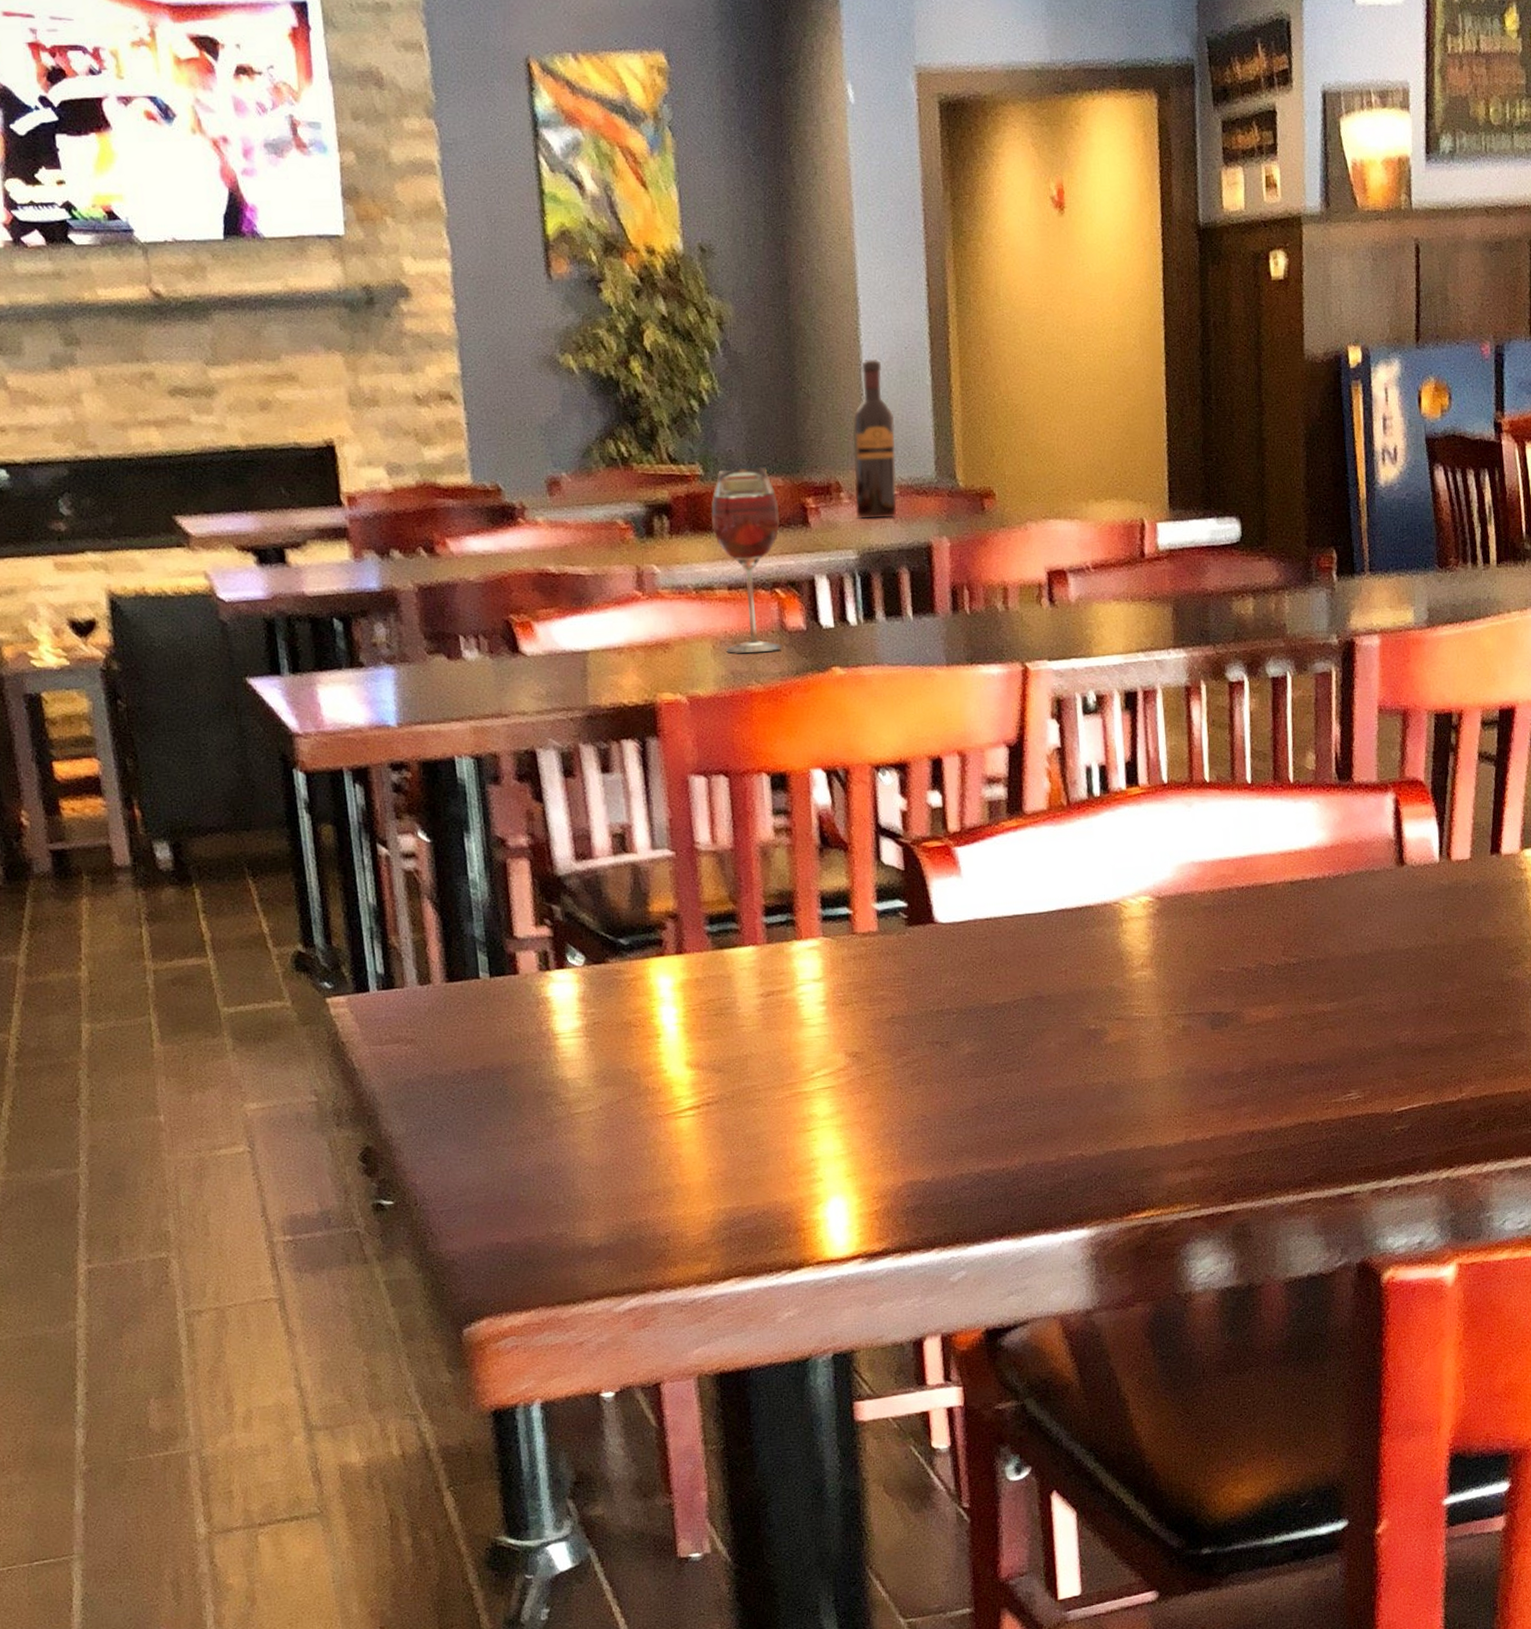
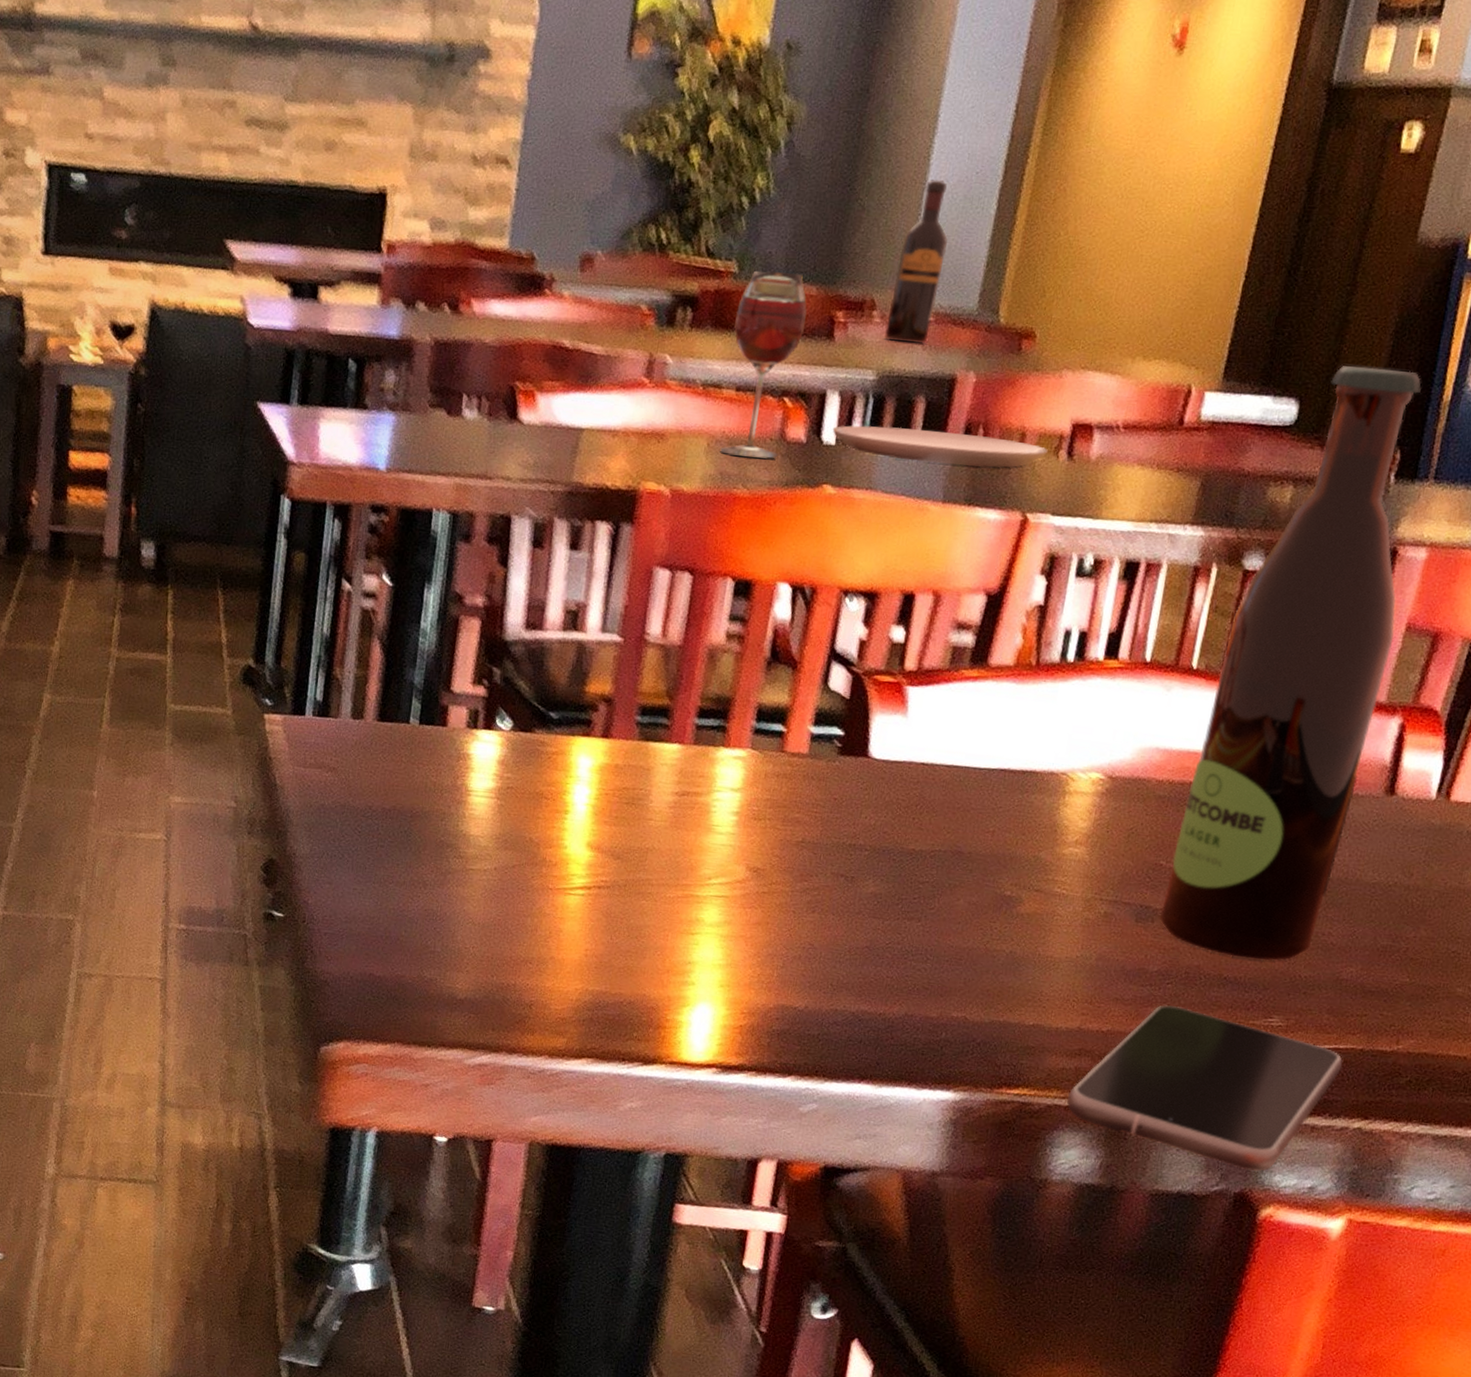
plate: none [828,596,1032,631] -> present [832,425,1049,468]
mobile phone: none [1190,1100,1420,1240] -> present [1066,1005,1342,1171]
bottle: none [1229,476,1371,1044] -> present [1160,365,1421,961]

